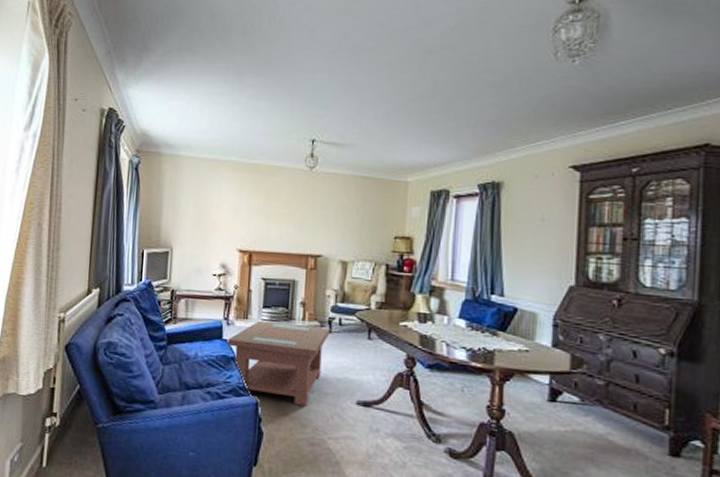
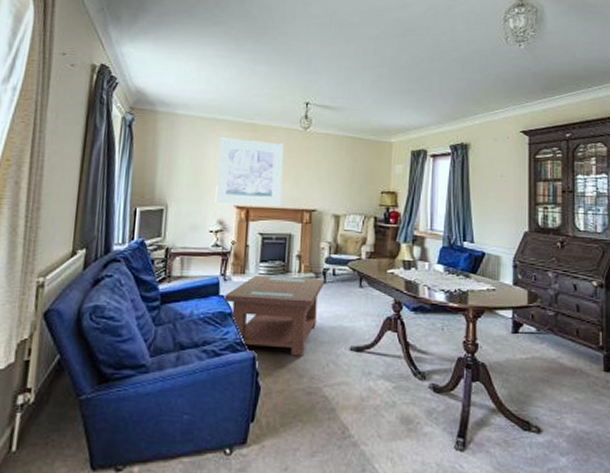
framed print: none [218,179,288,250] -> present [215,138,284,206]

